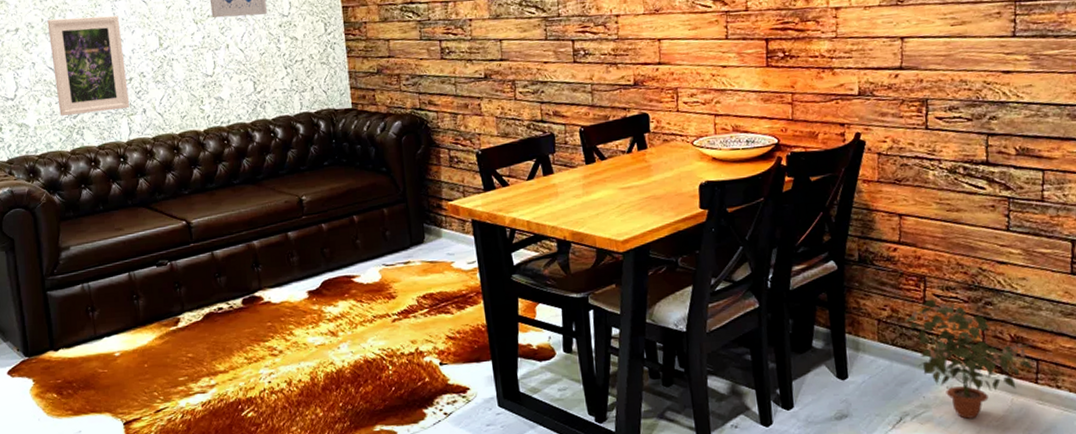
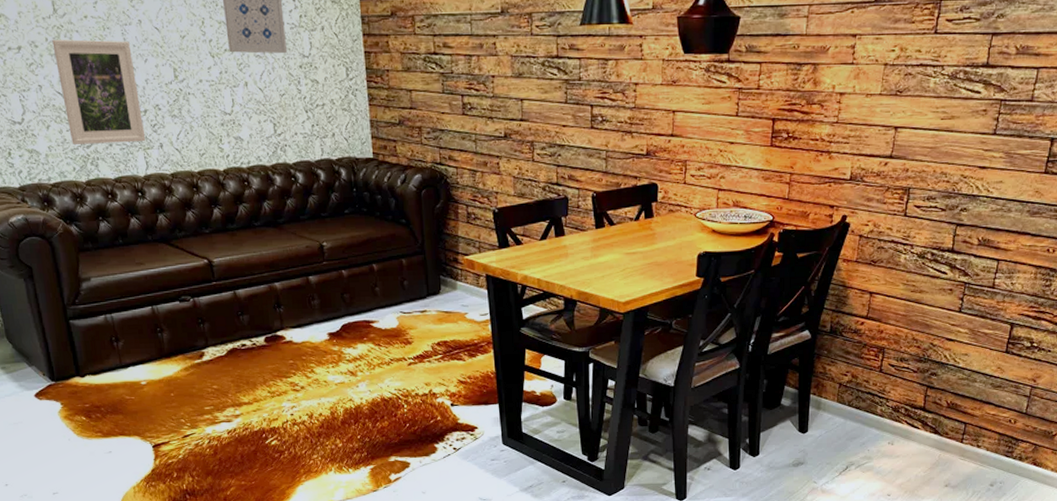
potted plant: present [904,299,1033,419] -> none [861,368,962,469]

